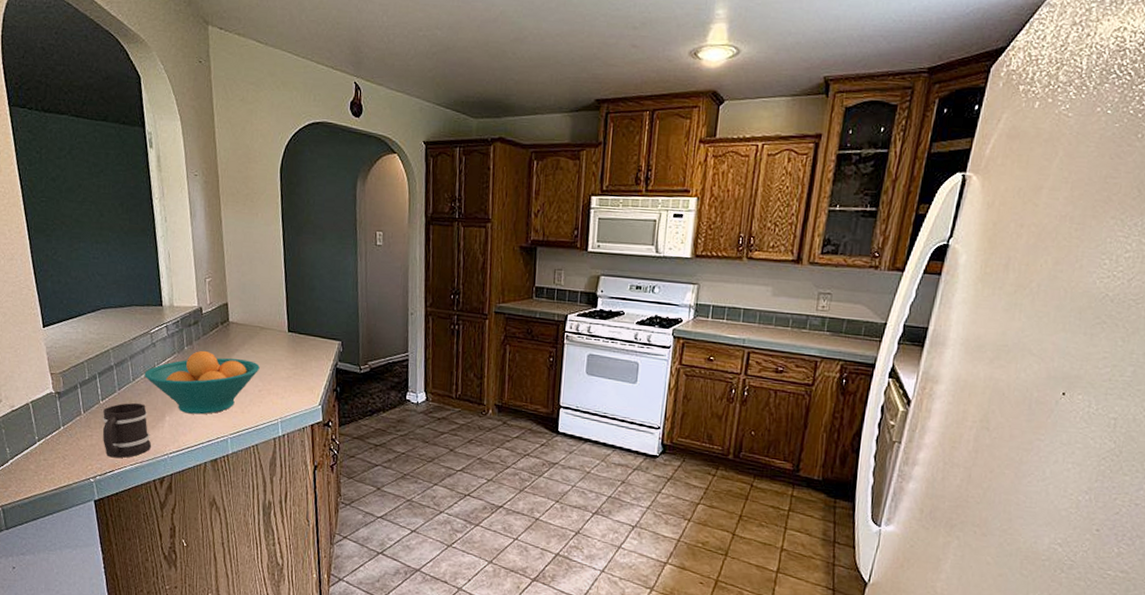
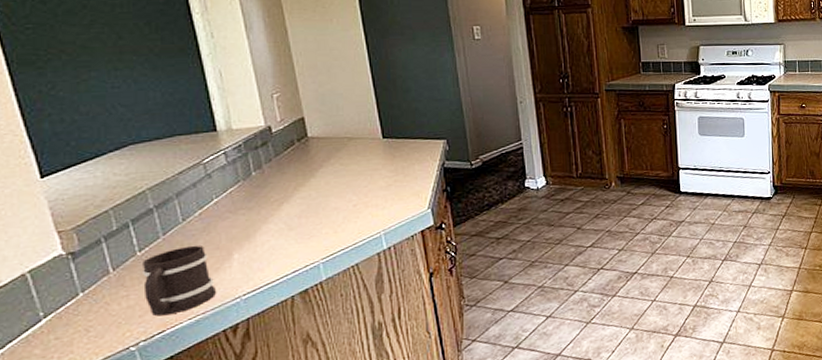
fruit bowl: present [144,350,260,415] -> none [198,172,352,246]

